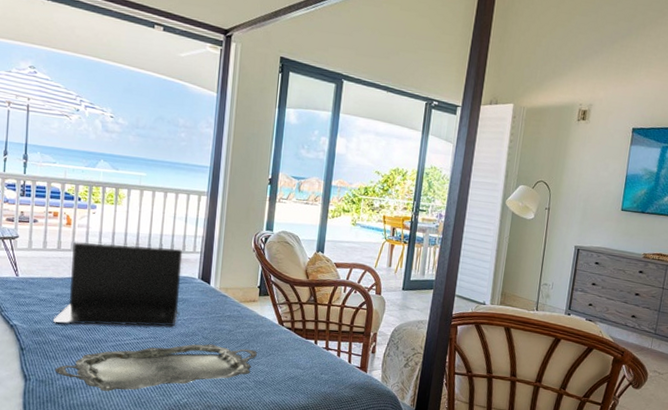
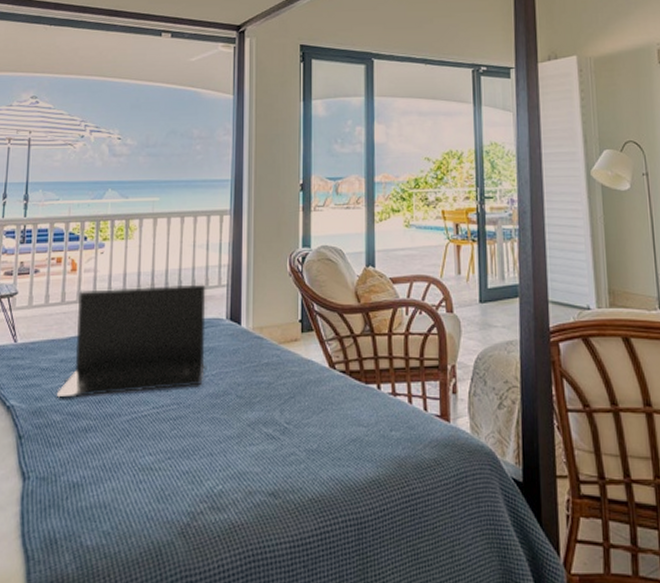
serving tray: present [54,344,258,391] -> none [58,404,307,484]

